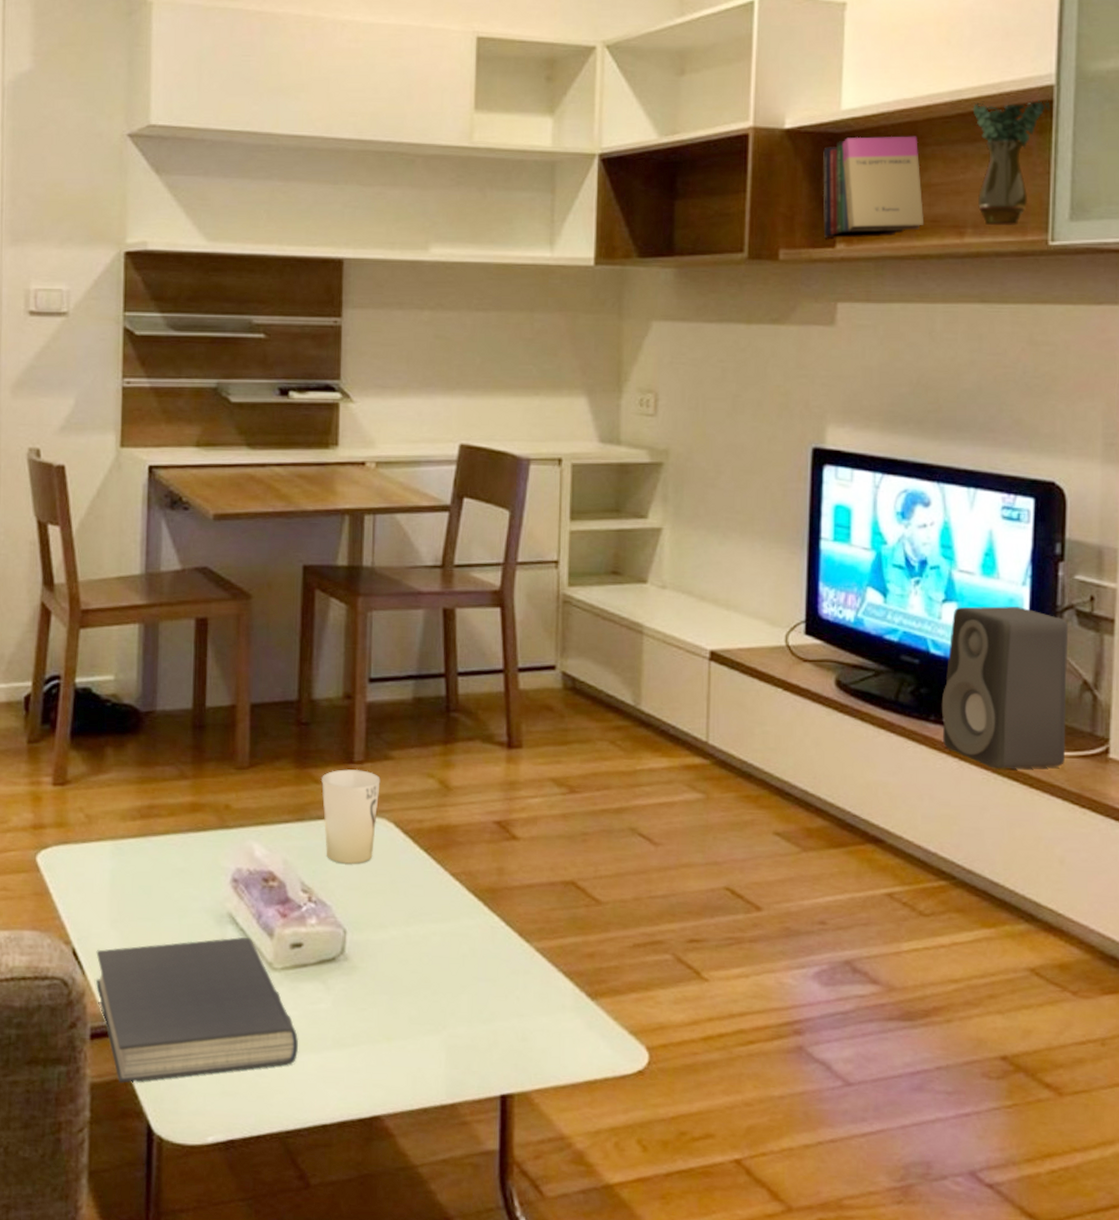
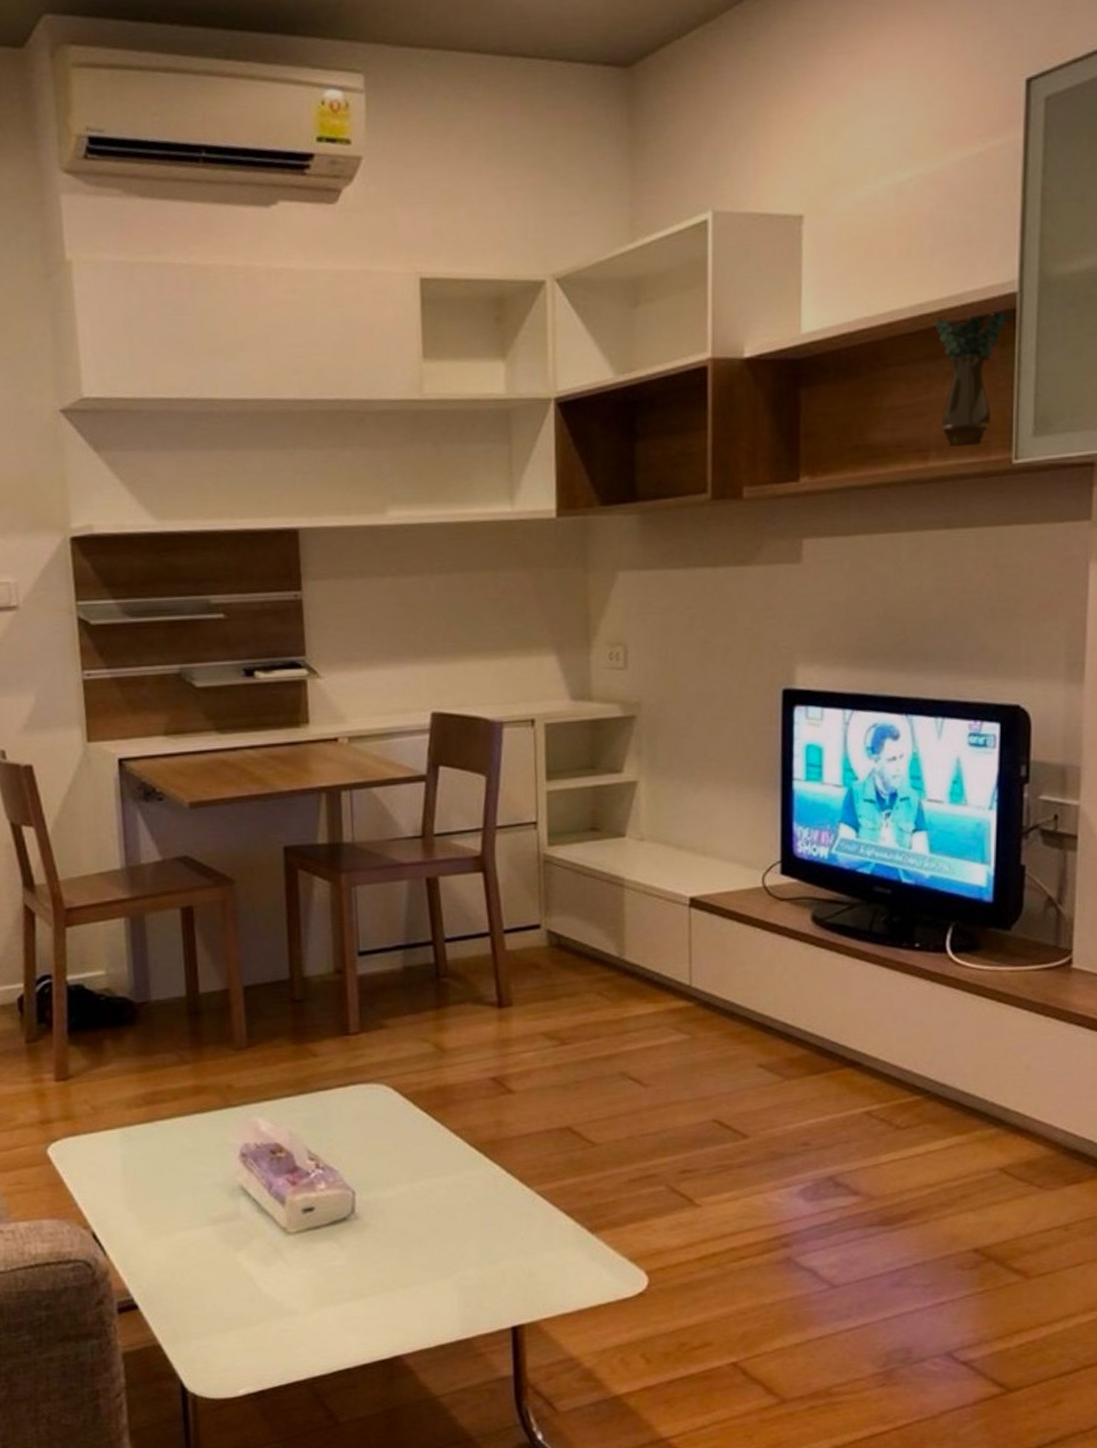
book: present [96,937,299,1084] -> none [115,1206,319,1350]
cup: present [321,769,381,865] -> none [319,1040,377,1131]
books: present [822,136,924,238] -> none [784,357,888,472]
speaker: present [941,605,1069,769] -> none [913,830,1034,987]

